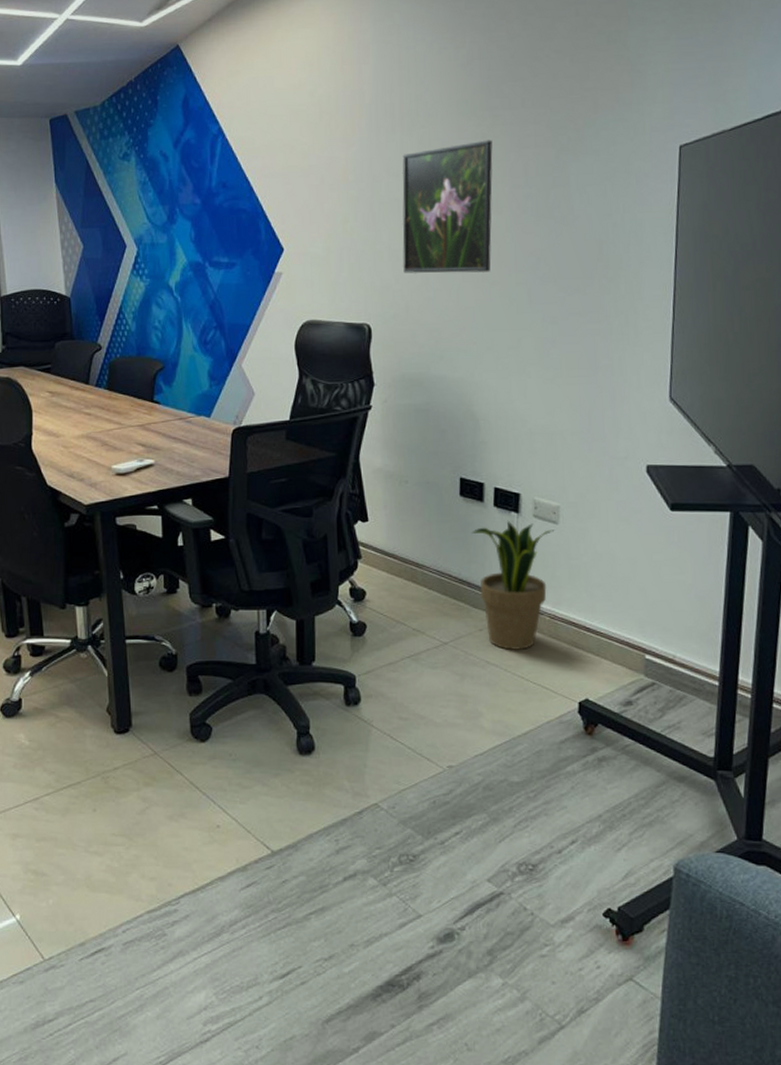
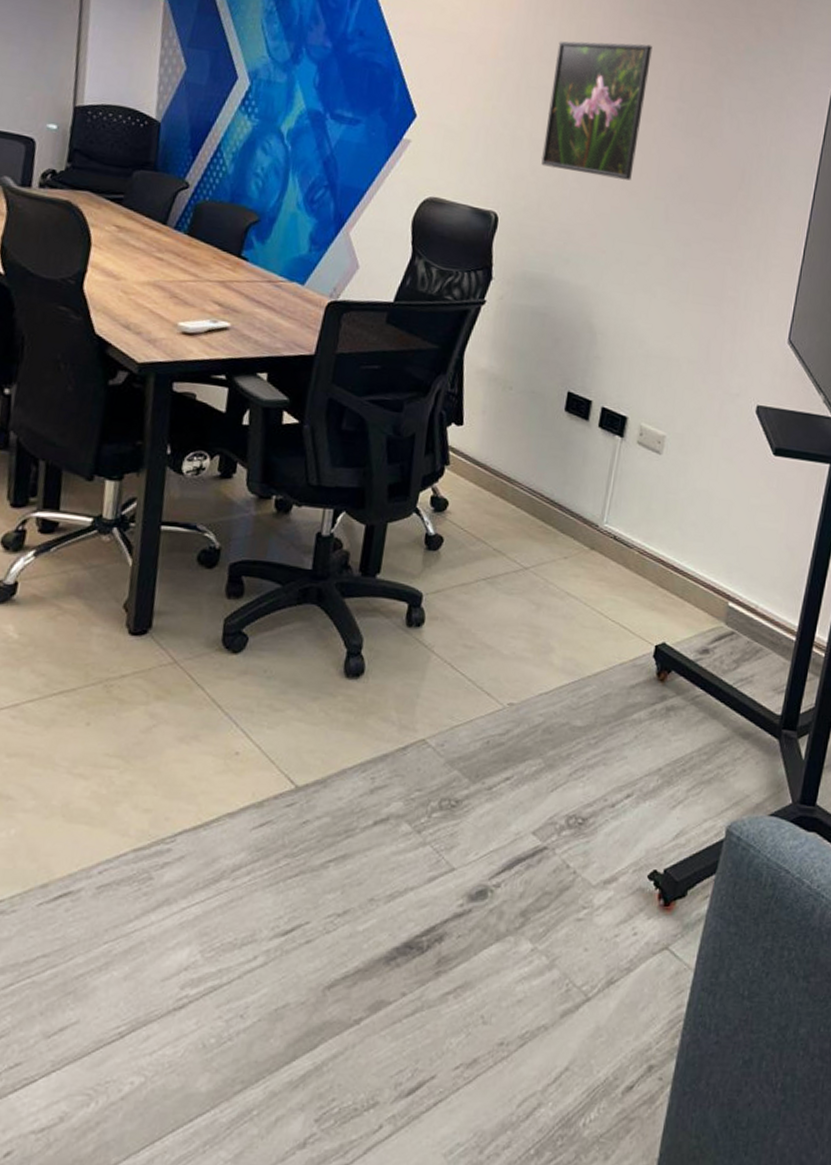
potted plant: present [471,520,555,651] -> none [570,443,657,585]

